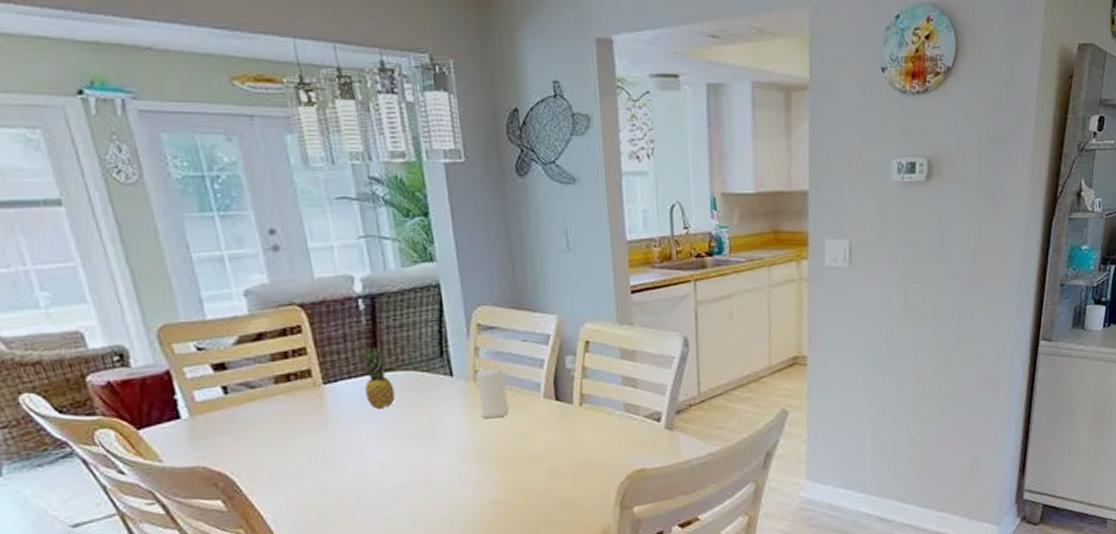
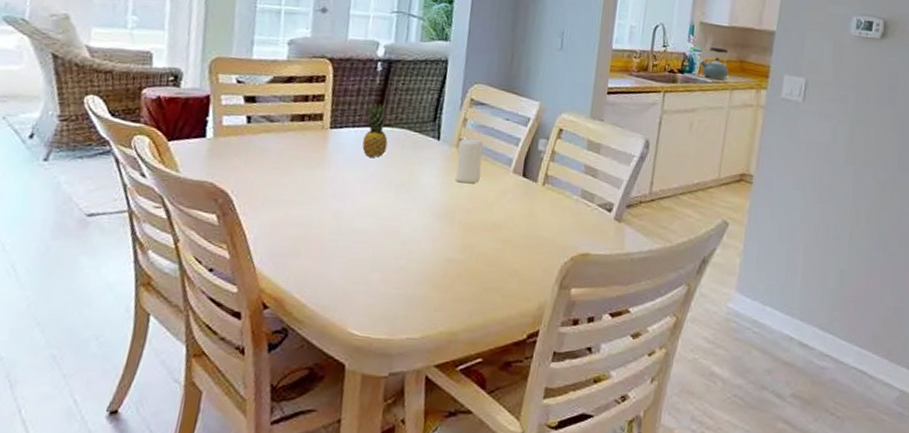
kettle: none [727,220,764,258] -> present [698,47,730,80]

